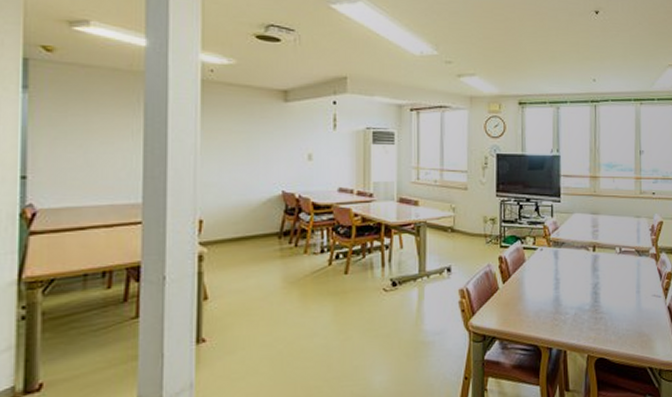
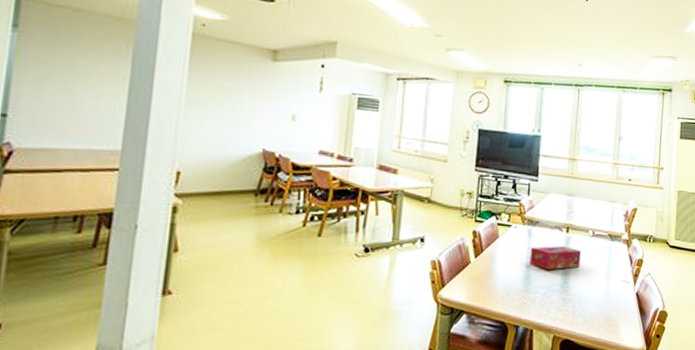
tissue box: none [558,265,610,290] -> present [529,246,582,270]

